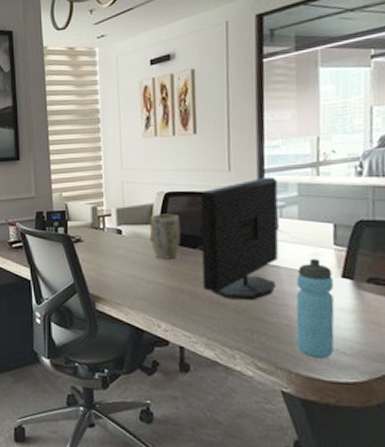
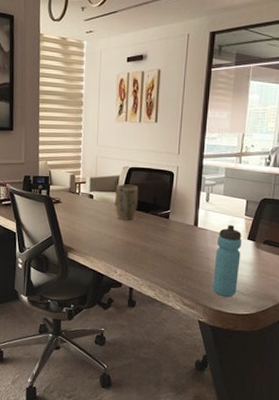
monitor: present [200,176,279,301] -> none [150,161,212,254]

